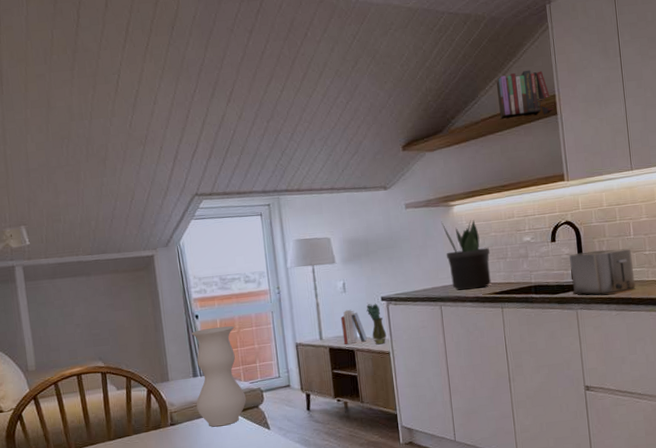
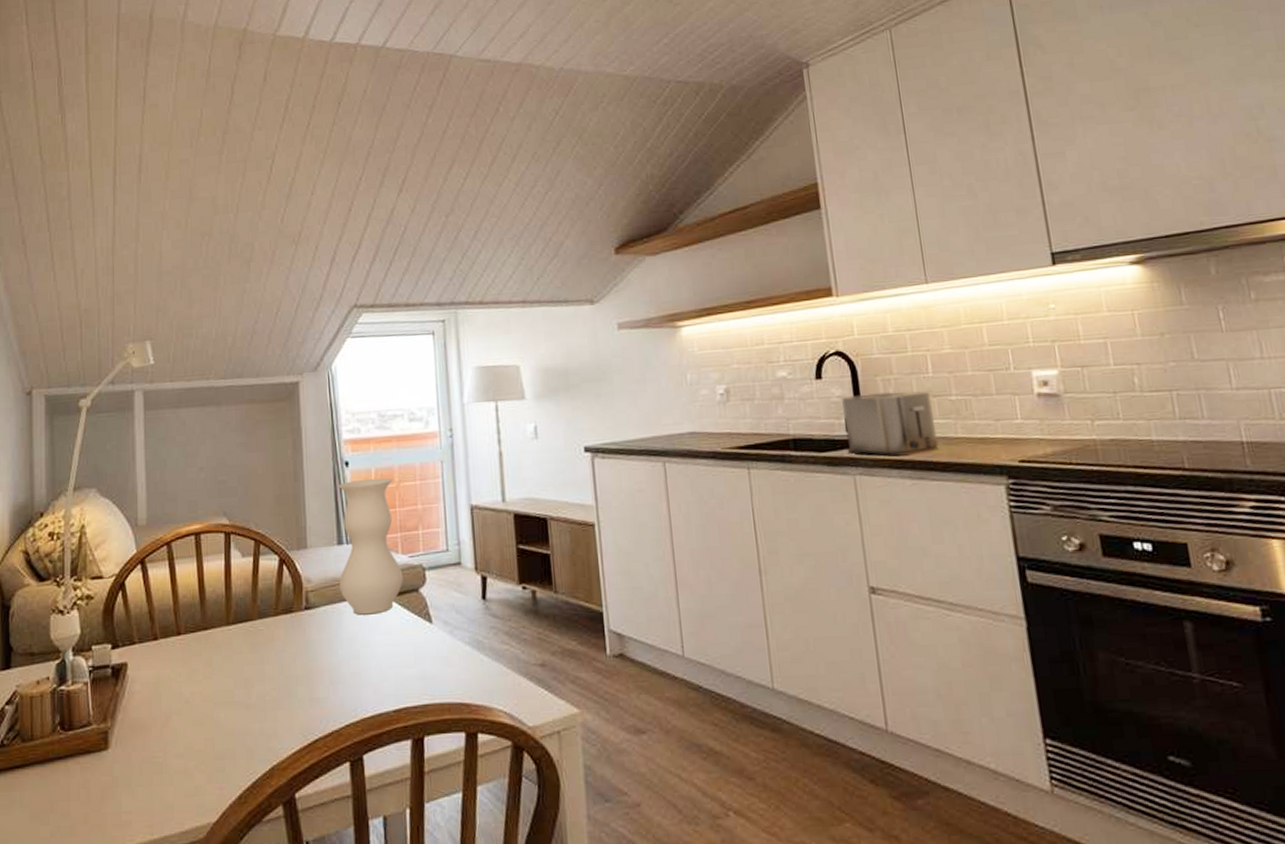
books: present [341,309,367,344] -> none [530,462,564,510]
vase: present [366,302,387,345] -> none [564,453,591,513]
planter: present [441,219,491,290] -> none [665,345,734,442]
books: present [496,70,554,120] -> none [738,151,816,215]

